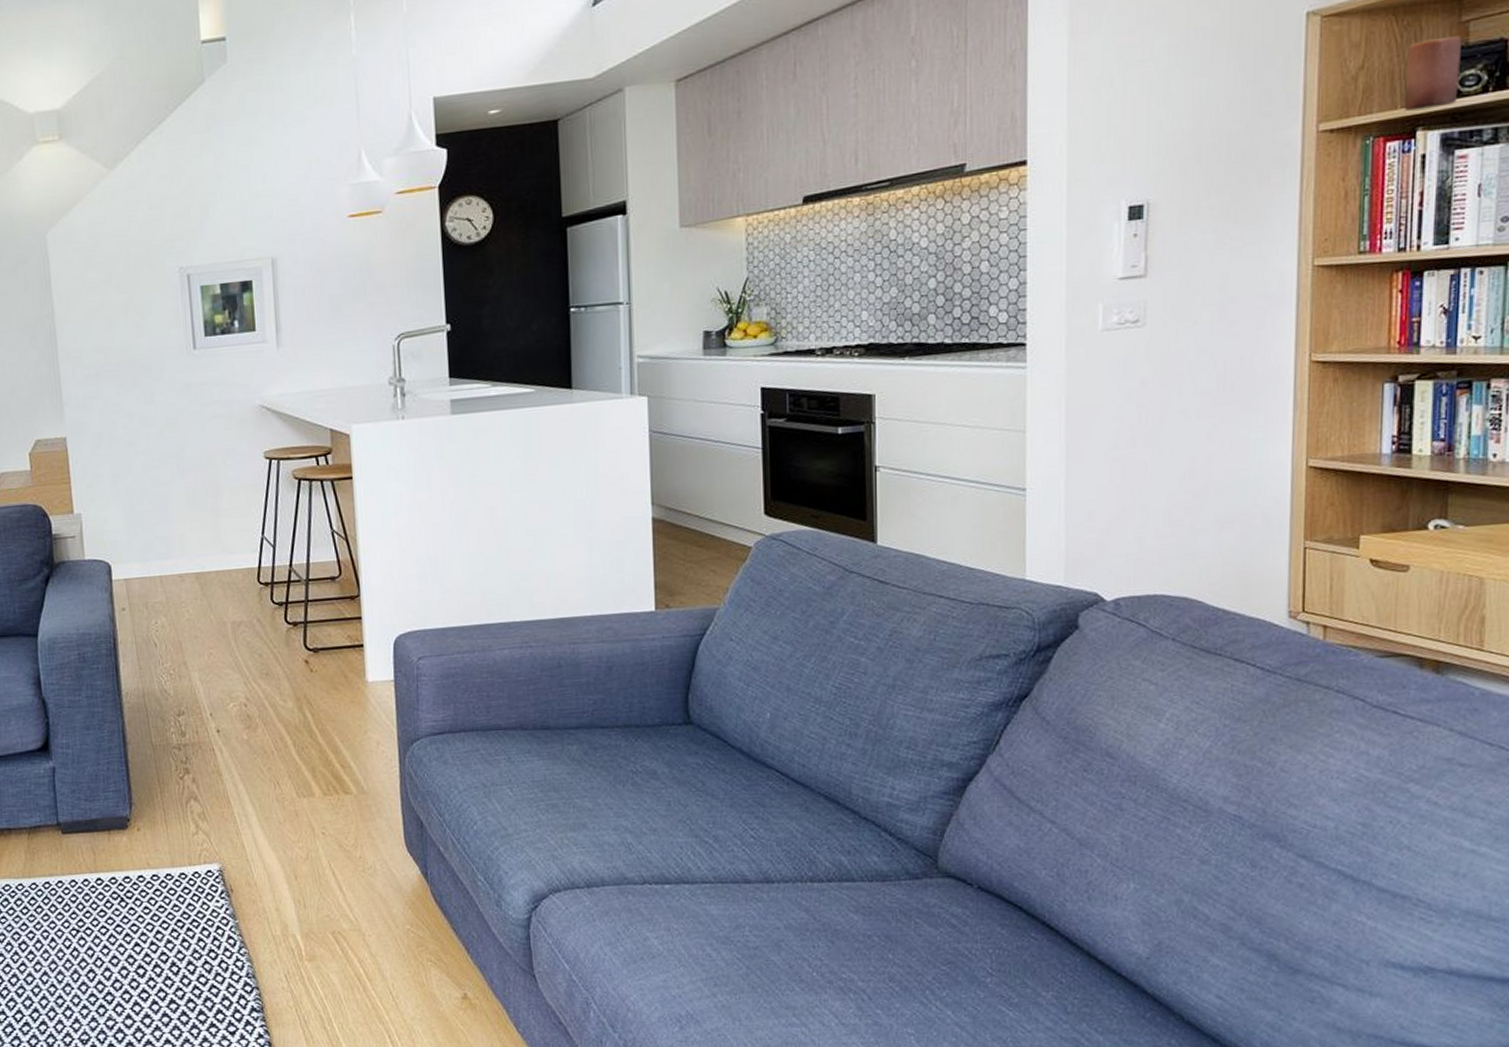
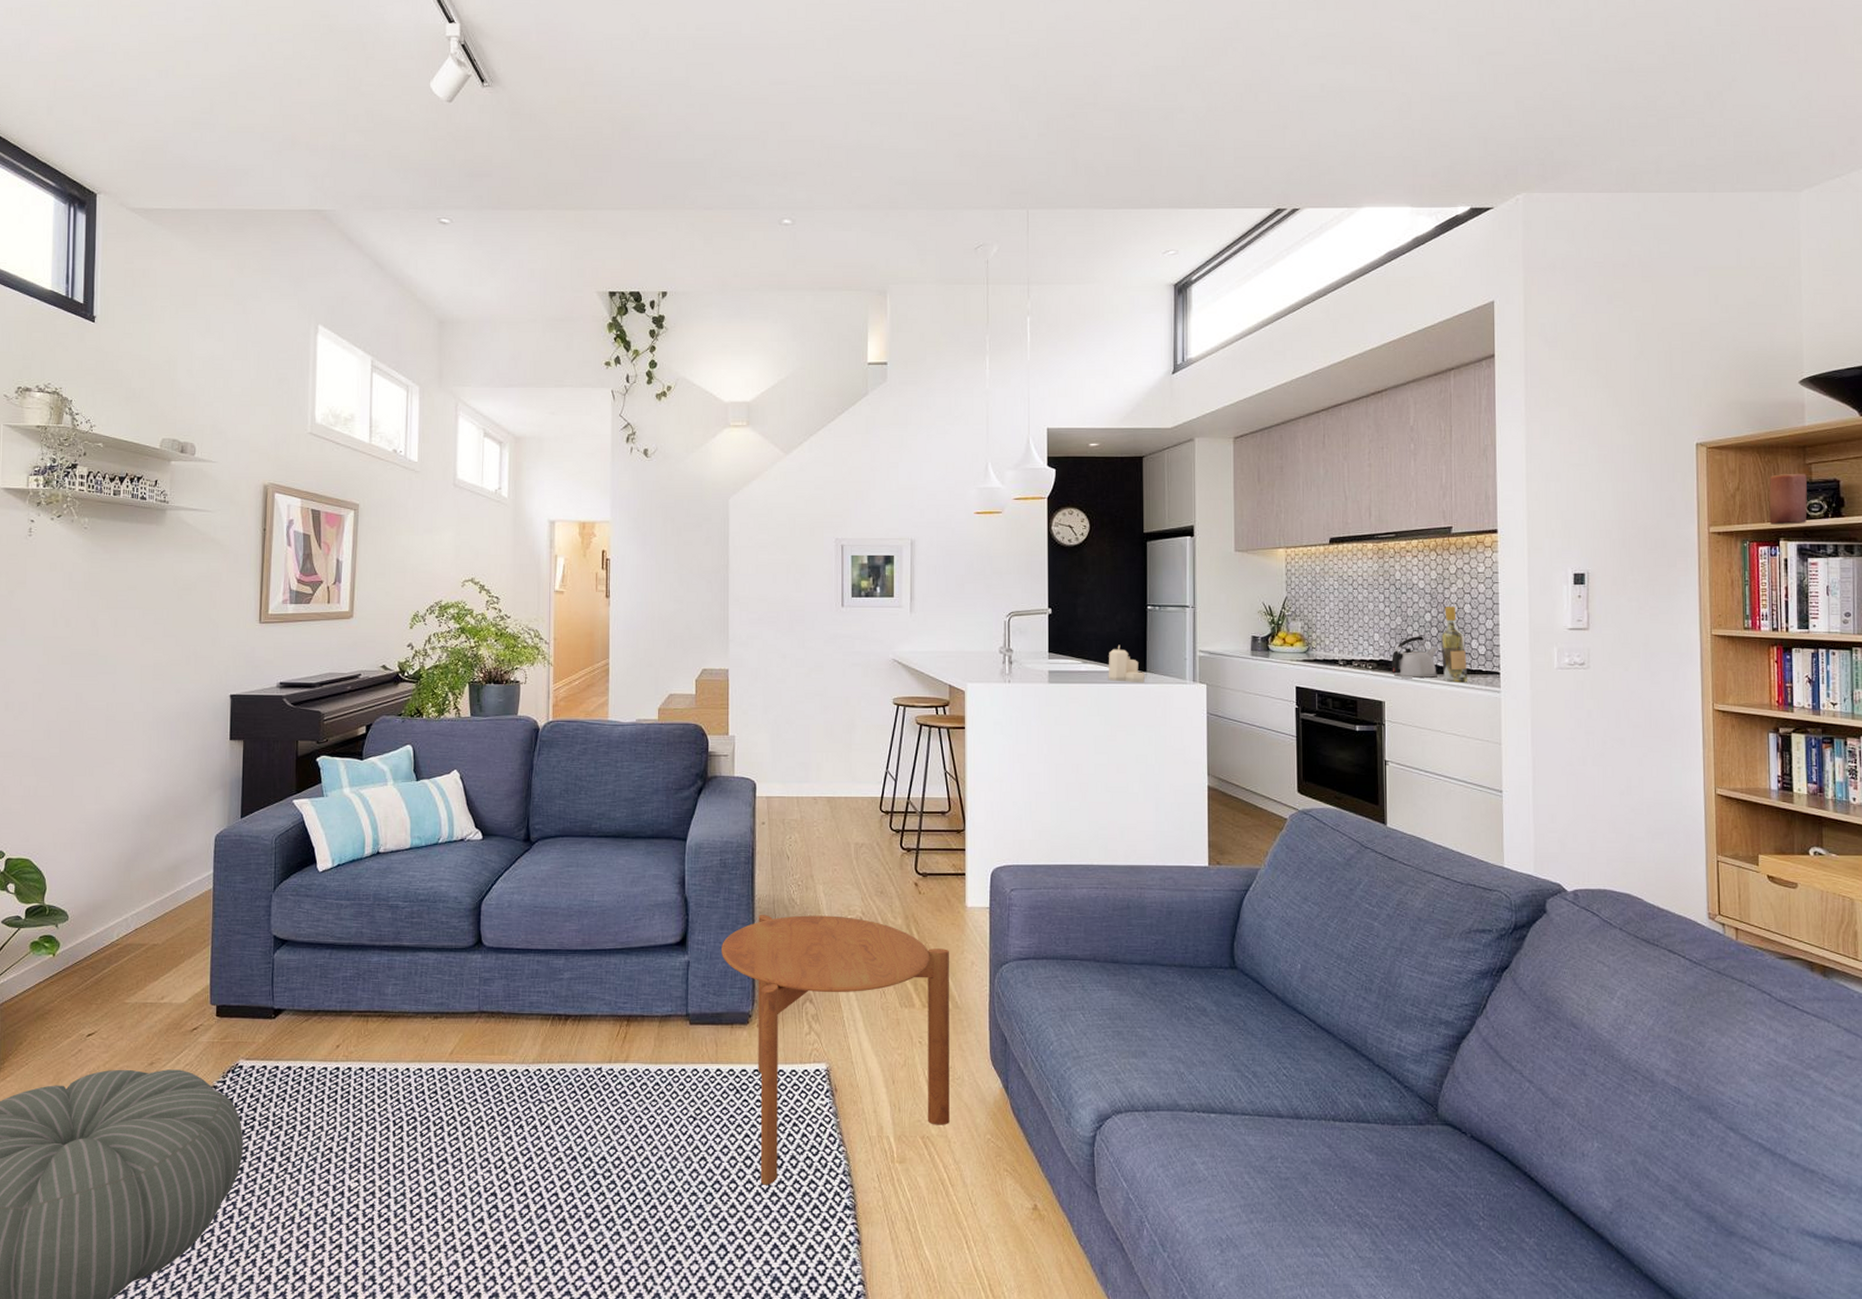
side table: none [89,704,362,993] -> present [722,915,949,1185]
candle: none [523,359,570,405] -> present [1108,644,1145,683]
kettle: none [884,308,945,364] -> present [1392,636,1438,679]
bottle: none [948,266,983,363] -> present [1440,607,1467,682]

